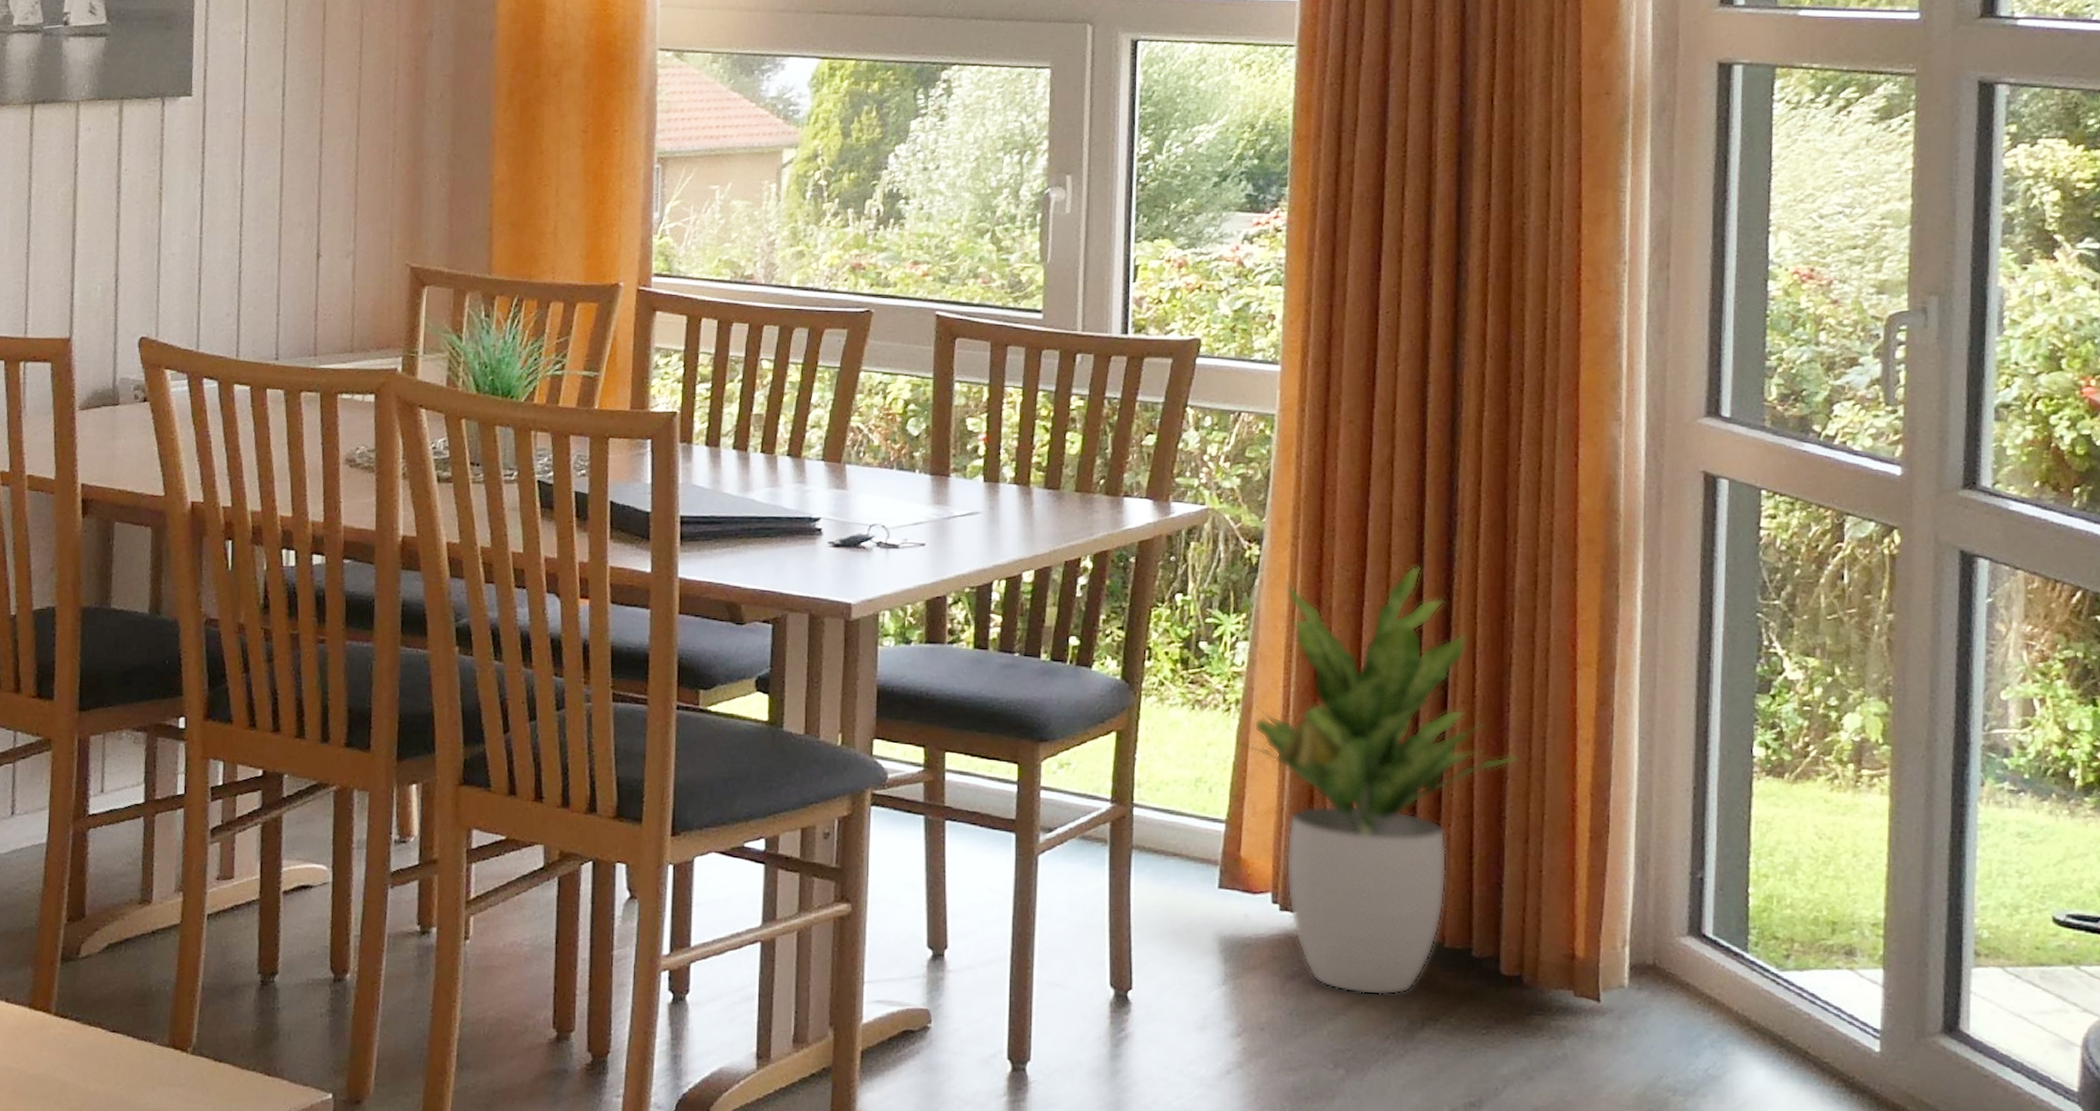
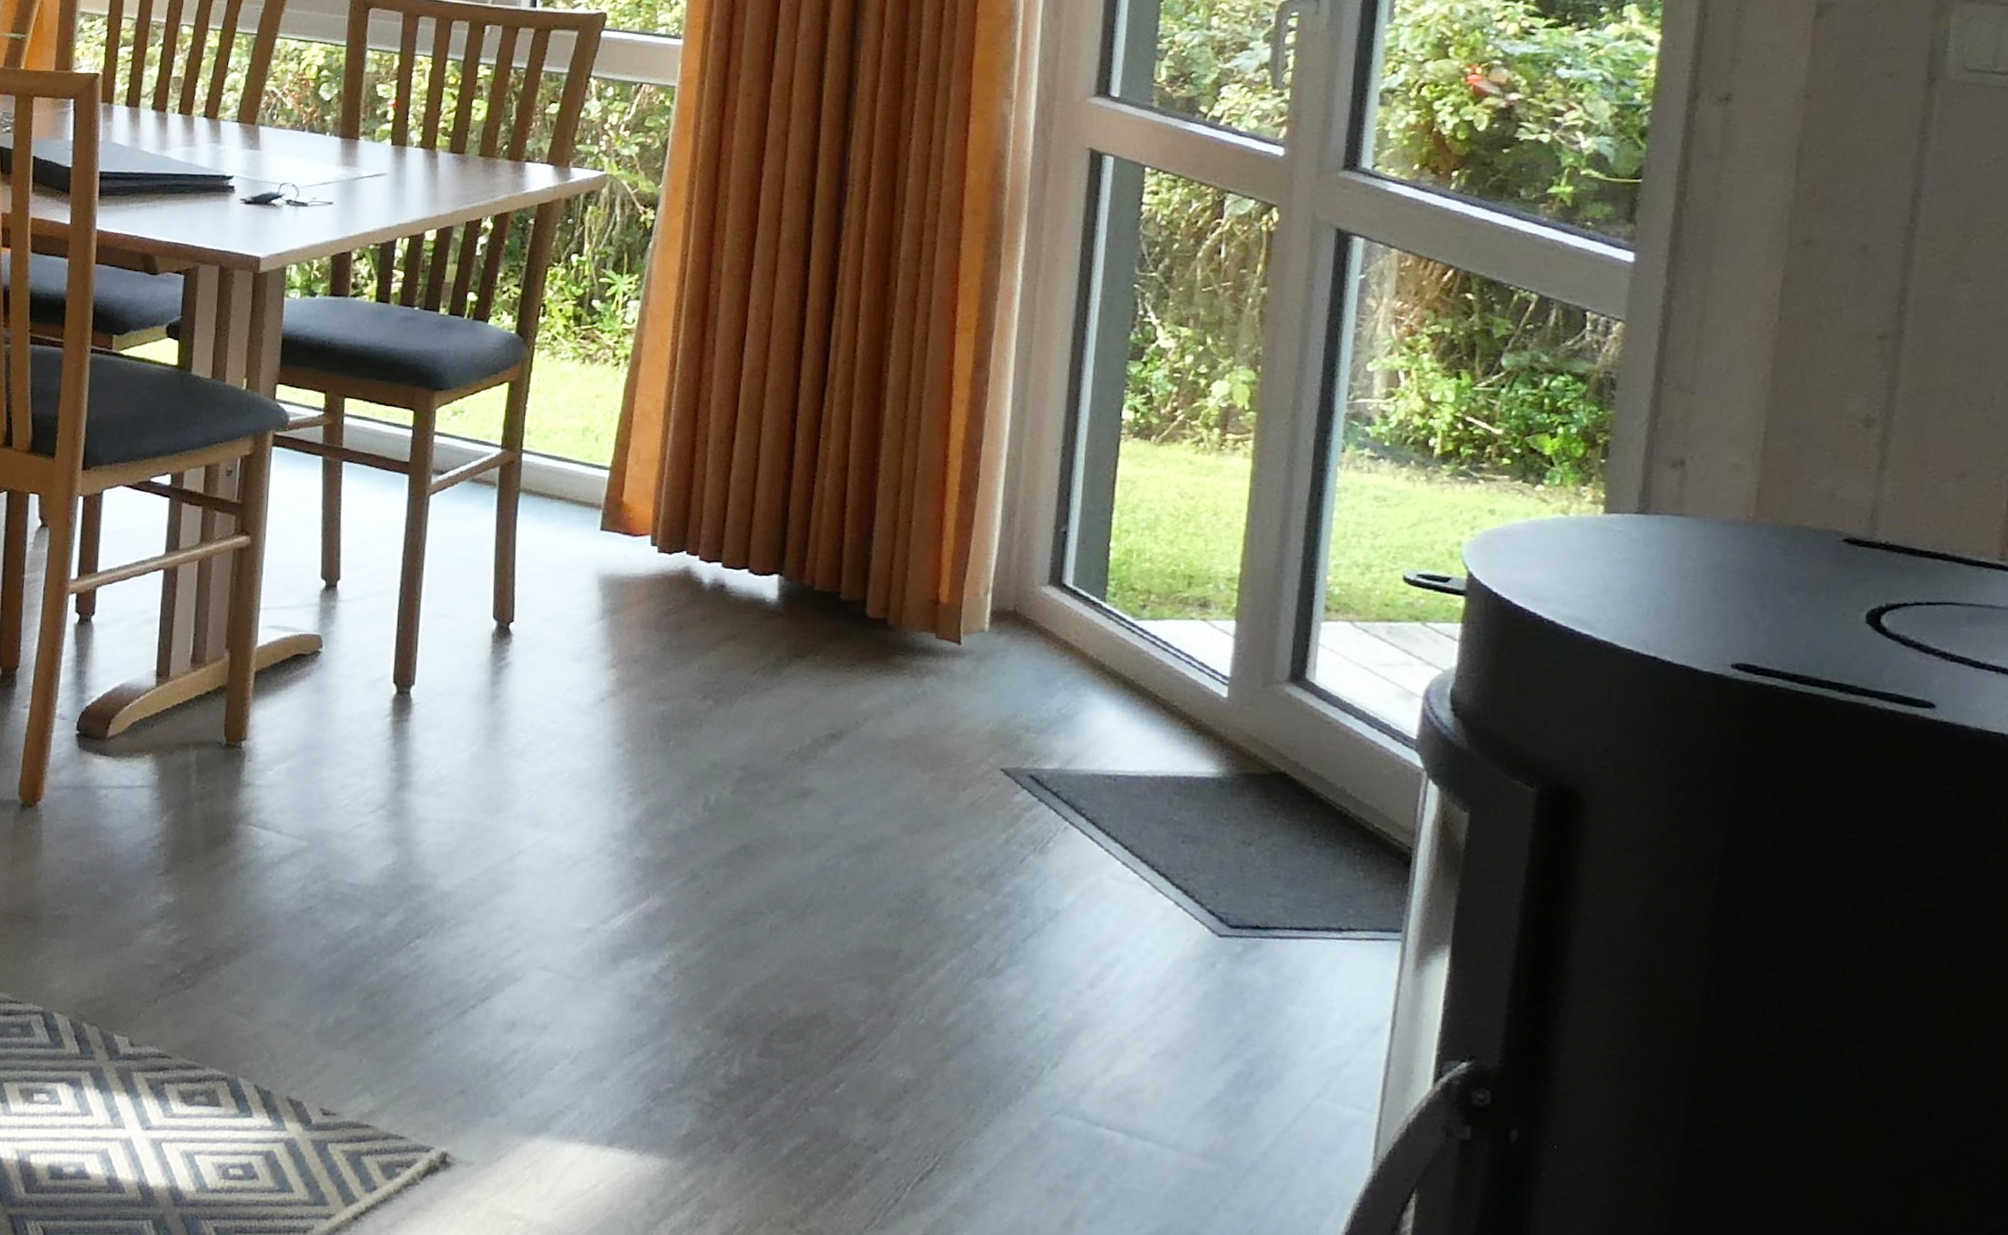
potted plant: present [1238,565,1520,996] -> none [625,232,896,634]

